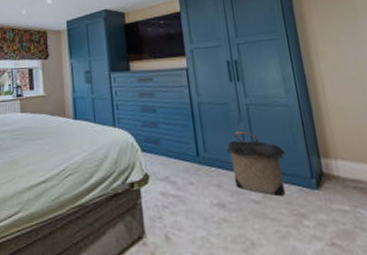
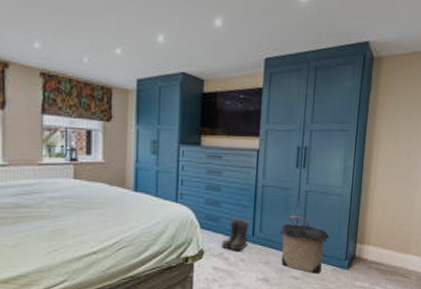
boots: none [165,139,194,174] -> present [221,218,249,251]

